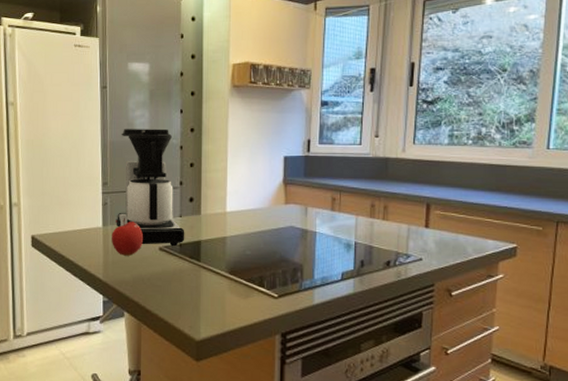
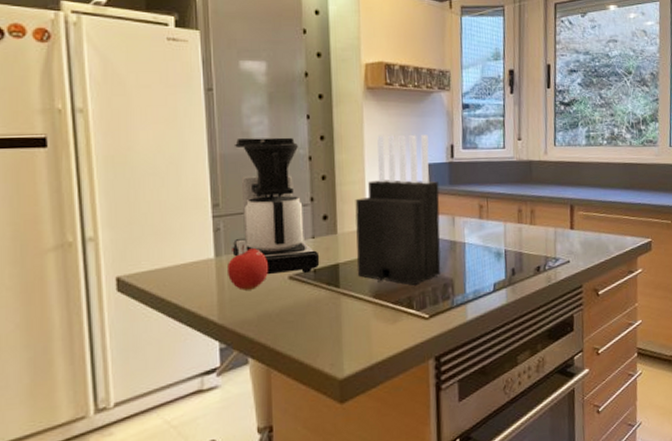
knife block: none [216,129,294,266] -> present [355,134,441,285]

